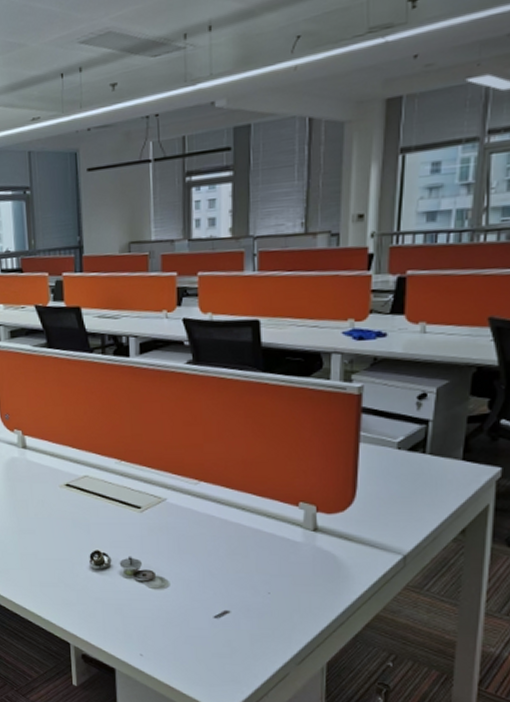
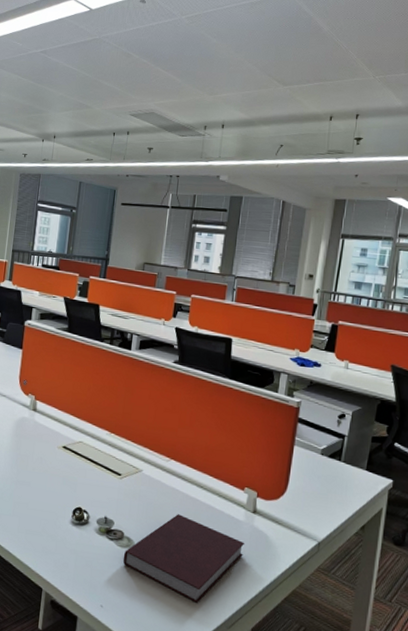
notebook: none [158,544,308,641] -> present [123,514,245,603]

